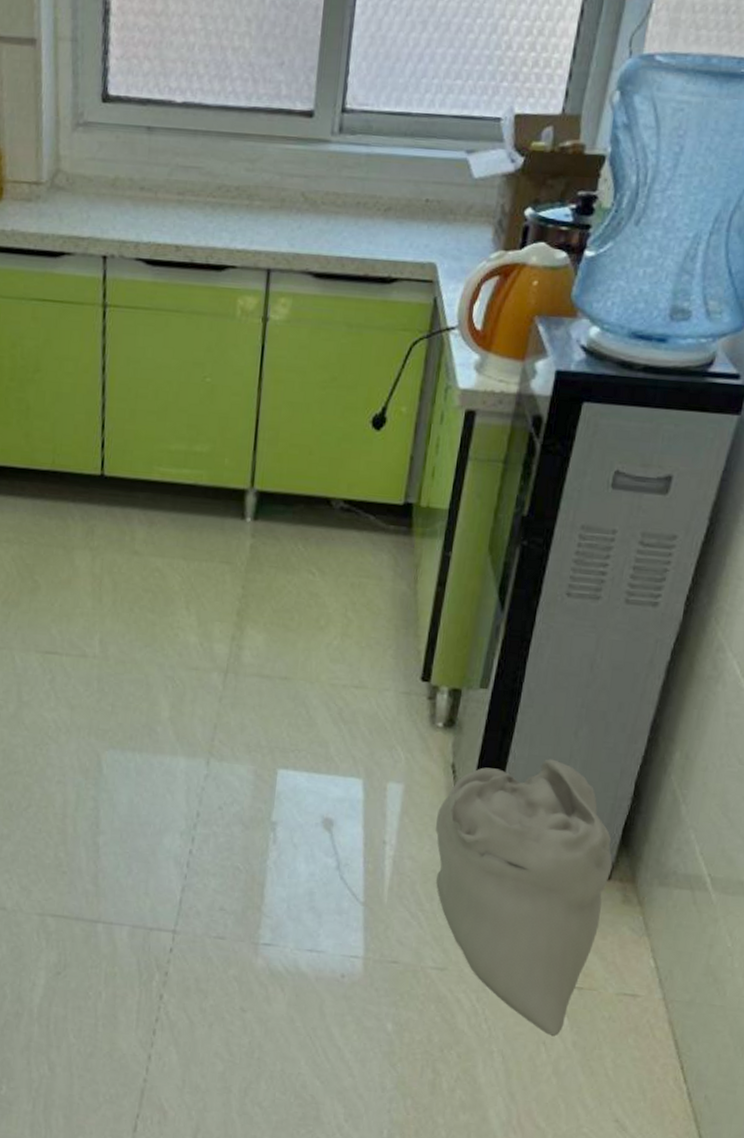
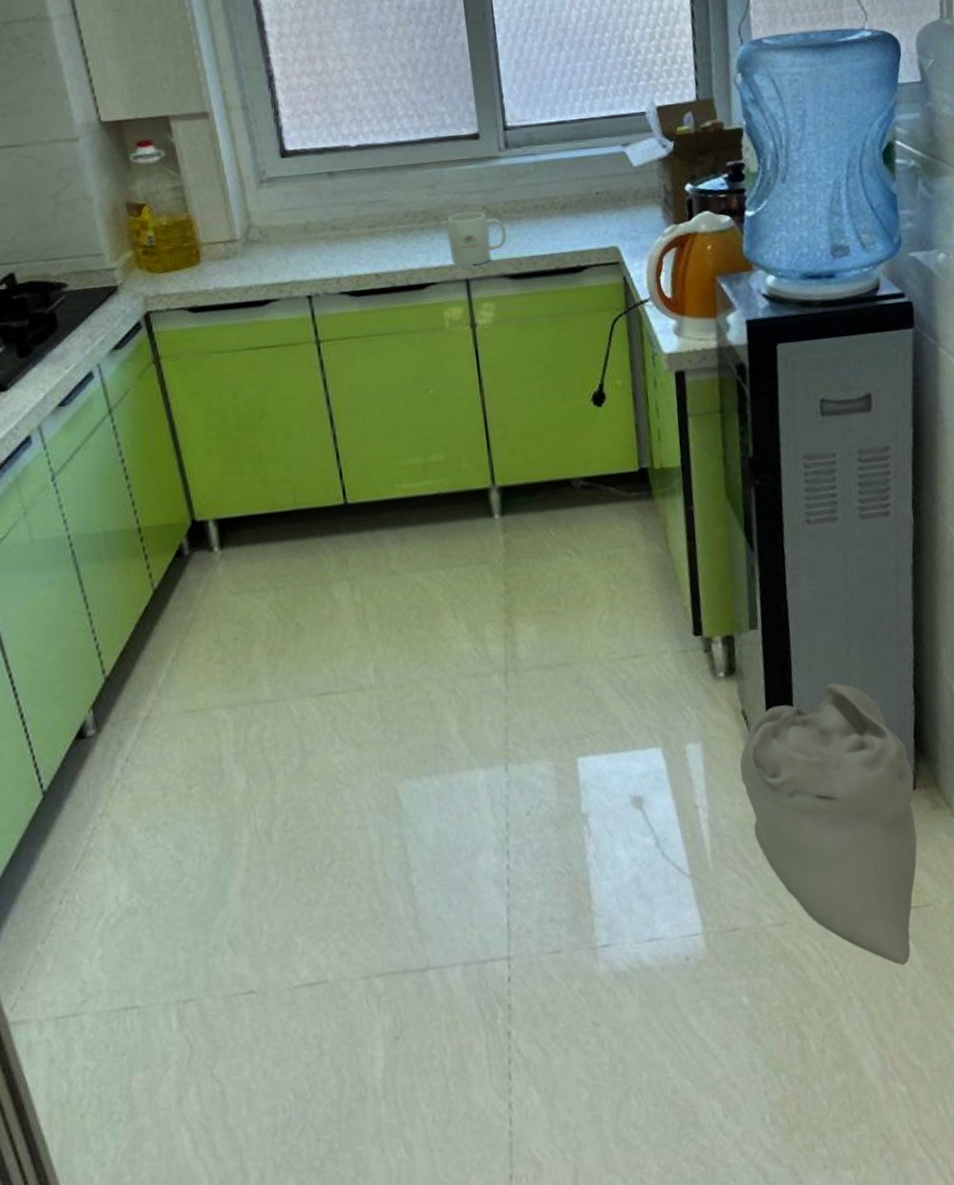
mug: none [256,195,321,256] -> present [446,211,507,267]

